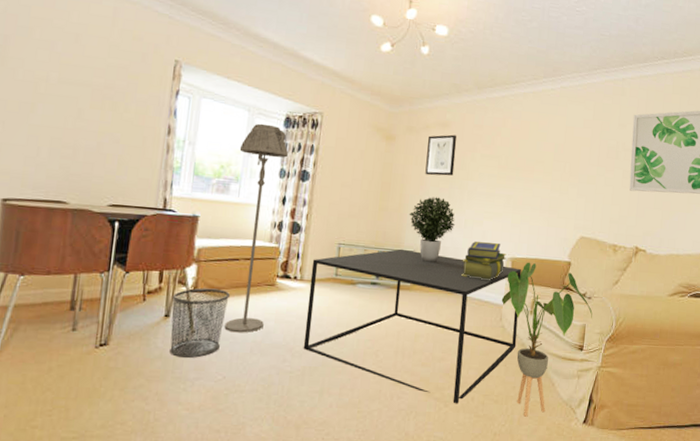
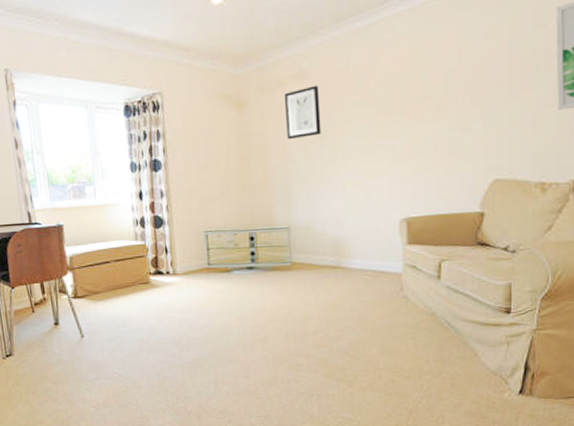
waste bin: present [169,288,231,358] -> none [56,293,110,360]
floor lamp: present [224,123,289,333] -> none [85,117,147,333]
coffee table: present [303,249,521,404] -> none [181,227,425,384]
potted plant: present [409,196,456,262] -> none [276,162,333,237]
stack of books: present [461,241,507,281] -> none [346,204,400,249]
house plant: present [501,262,593,417] -> none [399,220,519,391]

